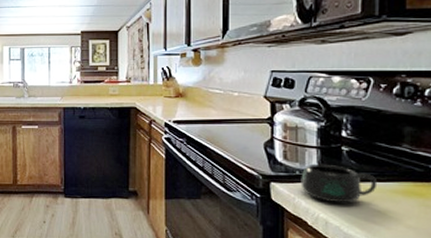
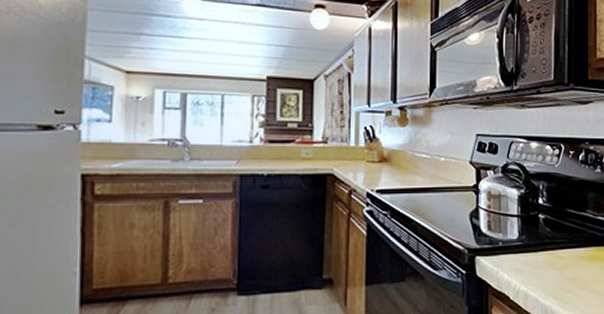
mug: present [301,163,378,204] -> none [503,233,568,274]

